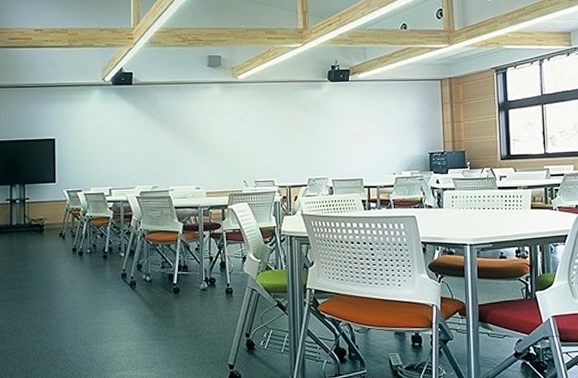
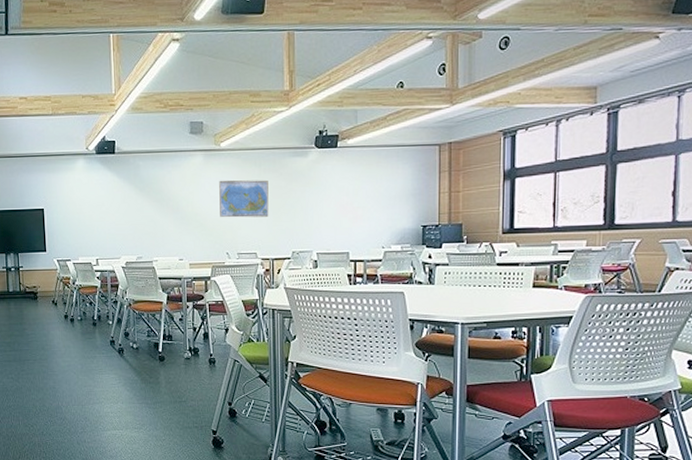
world map: none [236,110,285,147] -> present [219,180,269,218]

